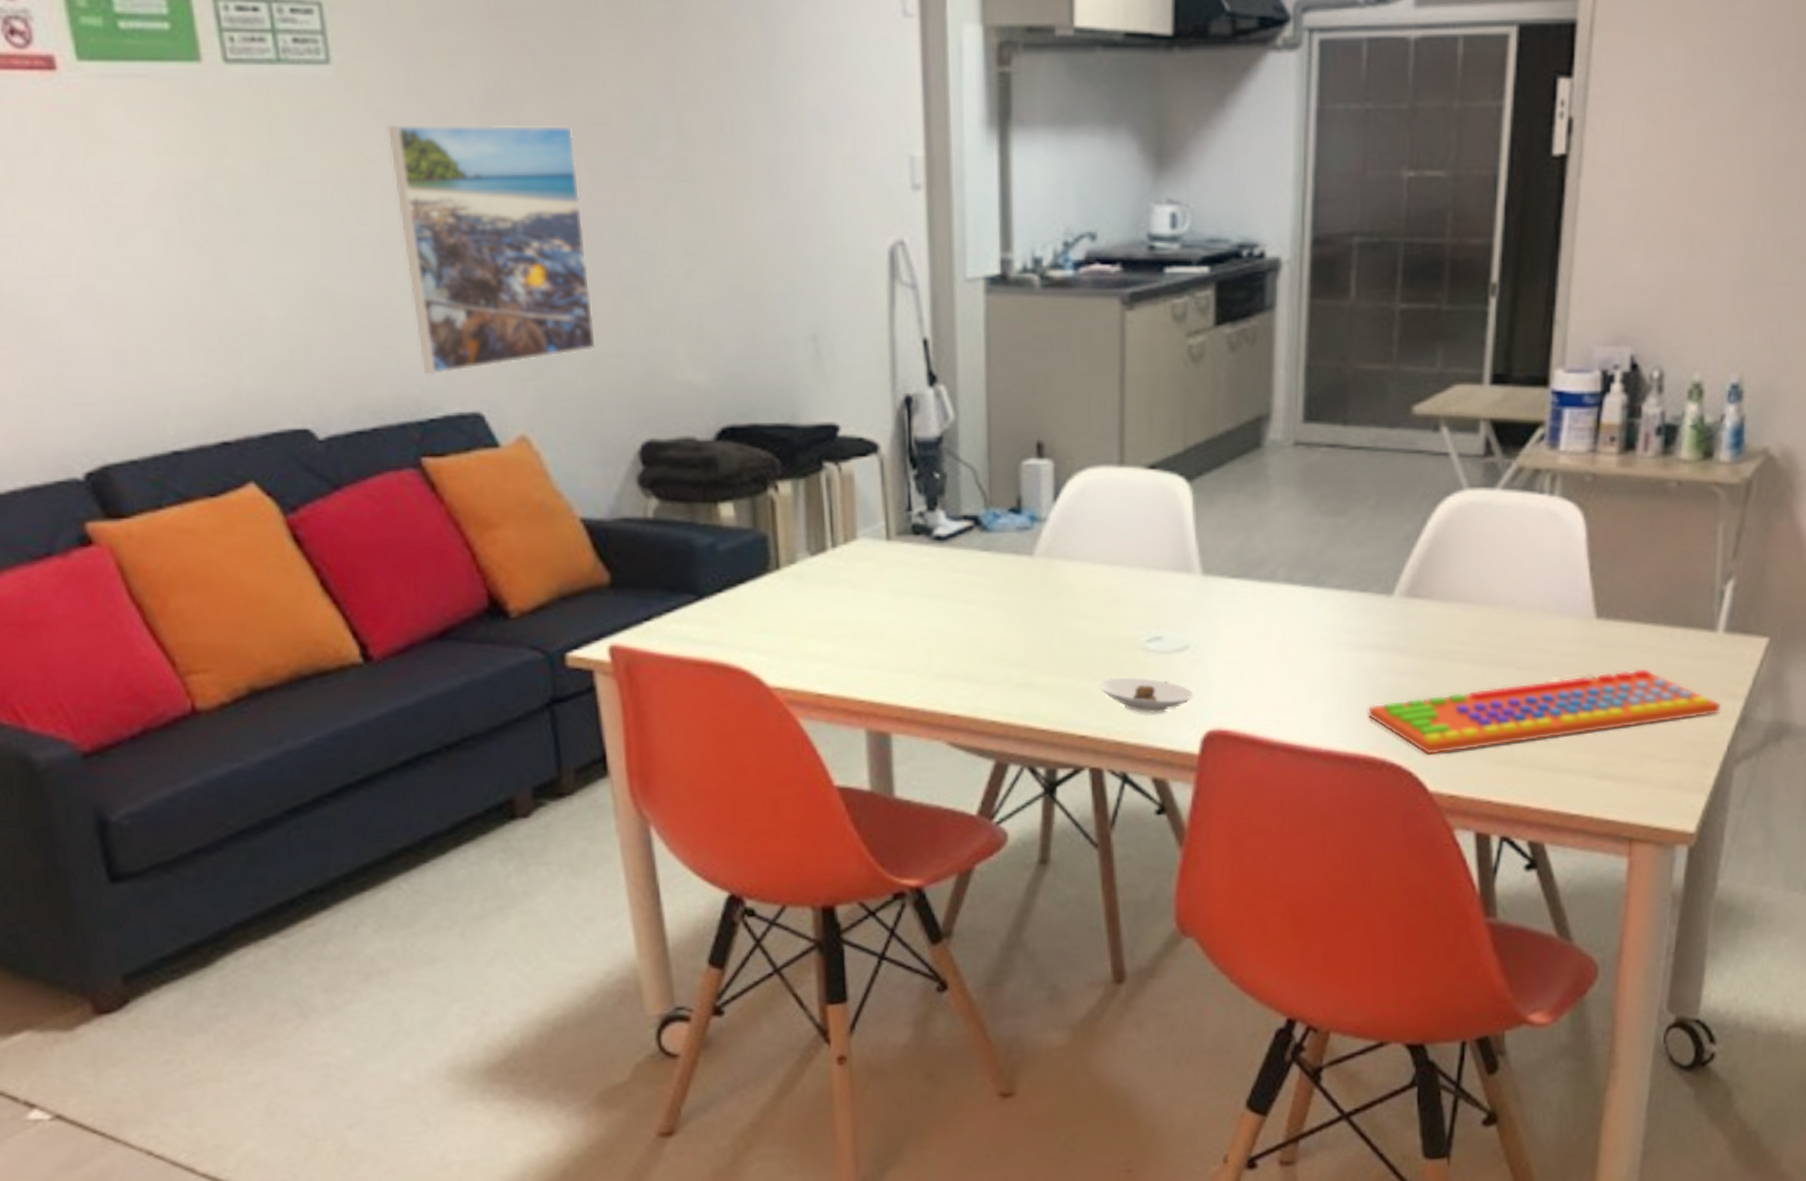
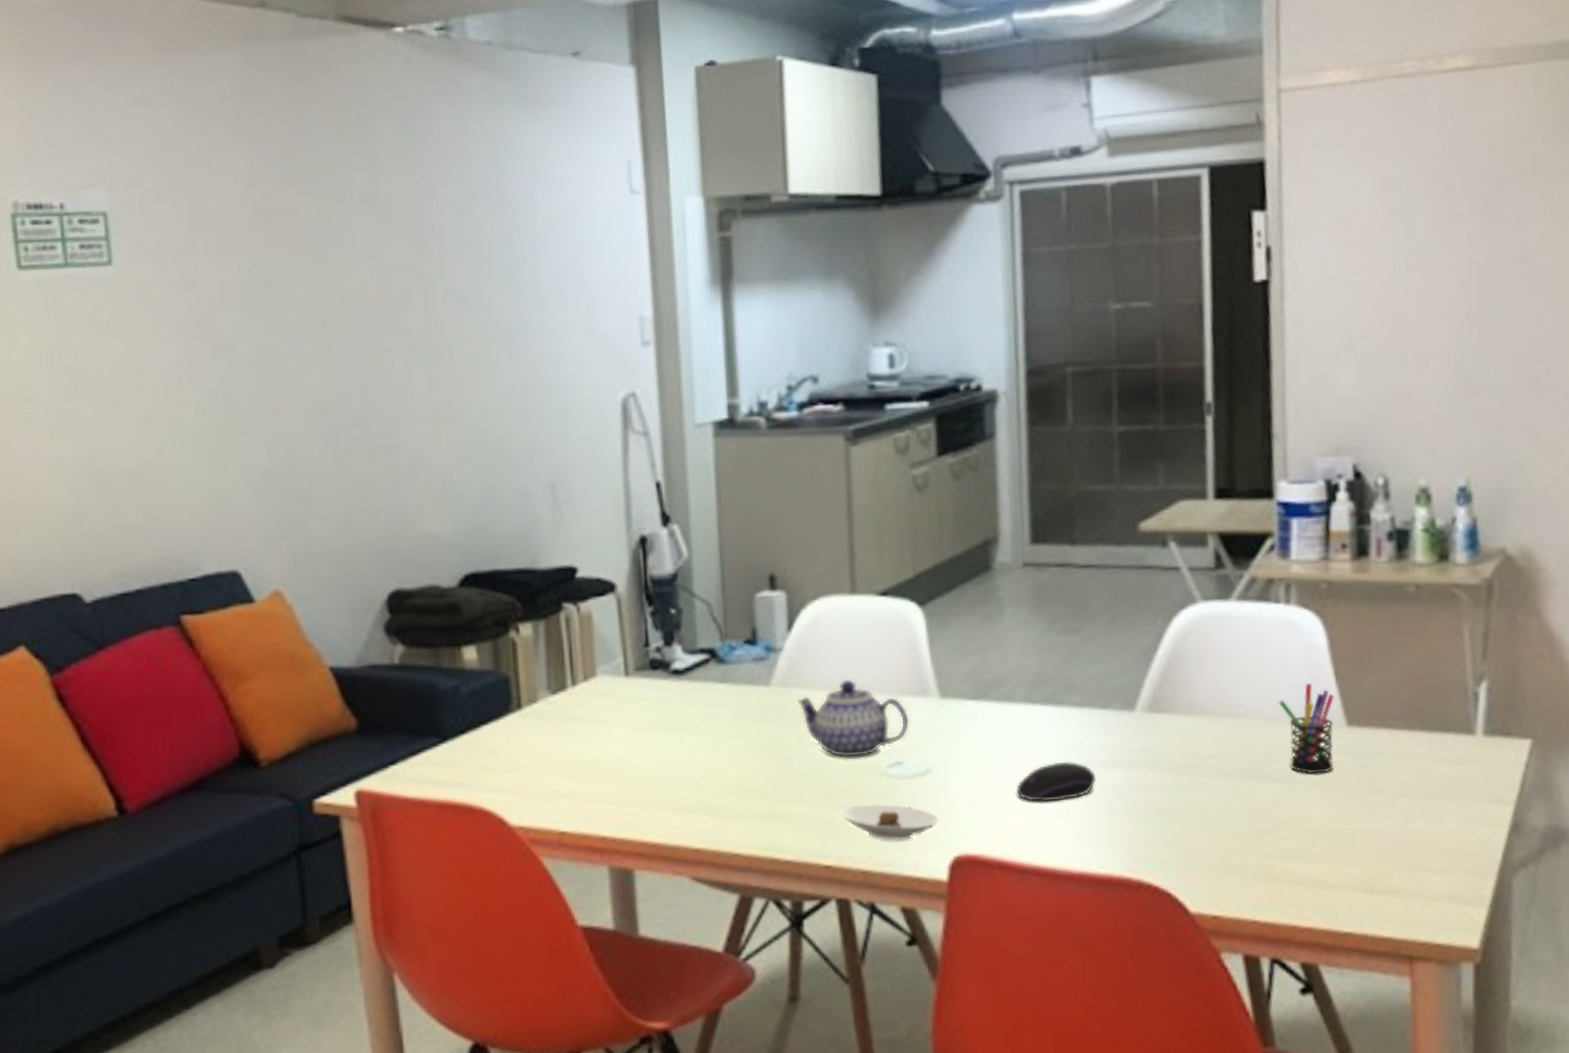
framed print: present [388,124,597,375] -> none [161,306,348,538]
teapot: none [1060,552,1172,632] -> present [797,679,910,759]
computer mouse: none [1272,642,1350,682] -> present [1016,761,1097,803]
keyboard: present [1367,668,1722,756] -> none [1118,776,1491,875]
pen holder: none [1532,574,1587,664] -> present [1278,682,1334,774]

